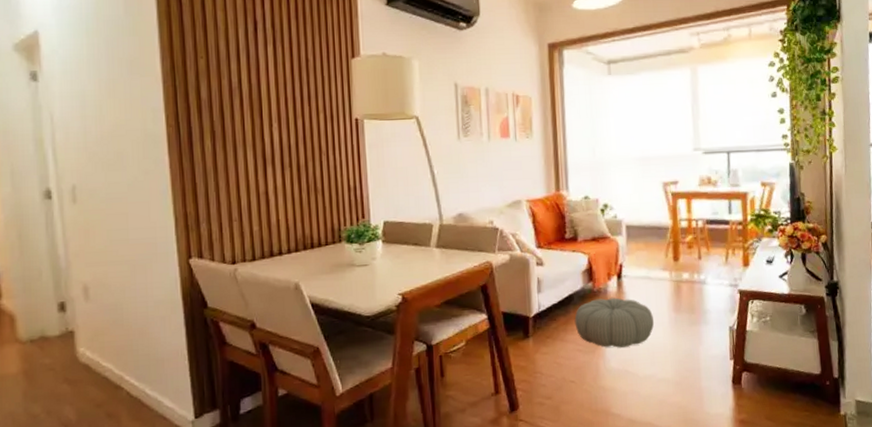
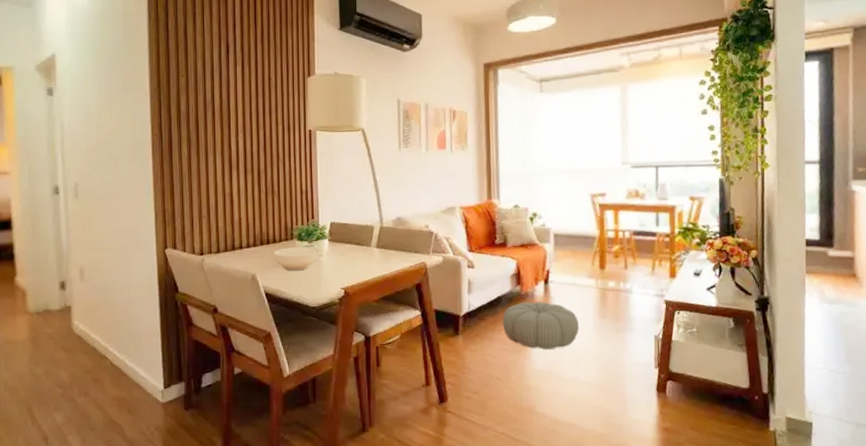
bowl: none [318,249,373,278] -> present [273,247,320,271]

